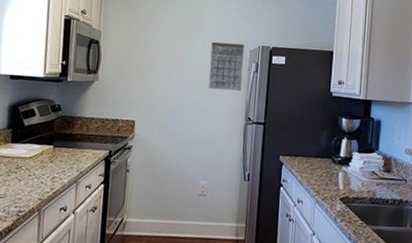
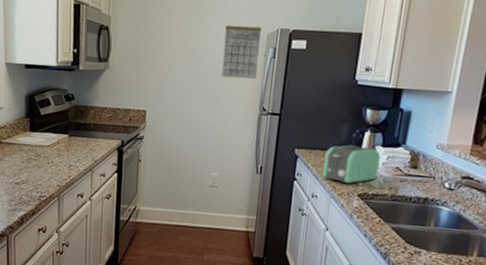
toaster: none [305,151,357,189] -> present [321,145,381,184]

